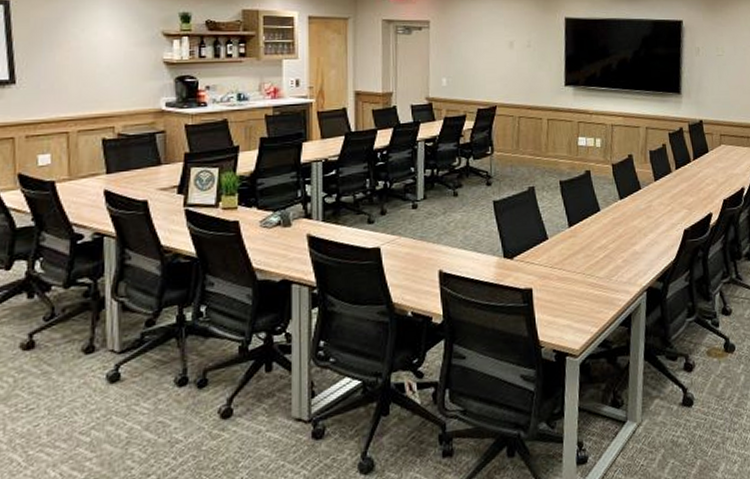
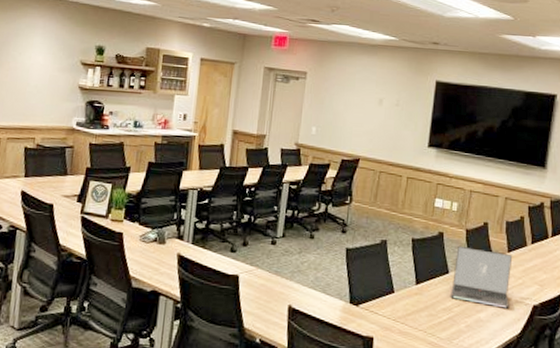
laptop: none [604,181,662,237] -> present [451,245,513,309]

